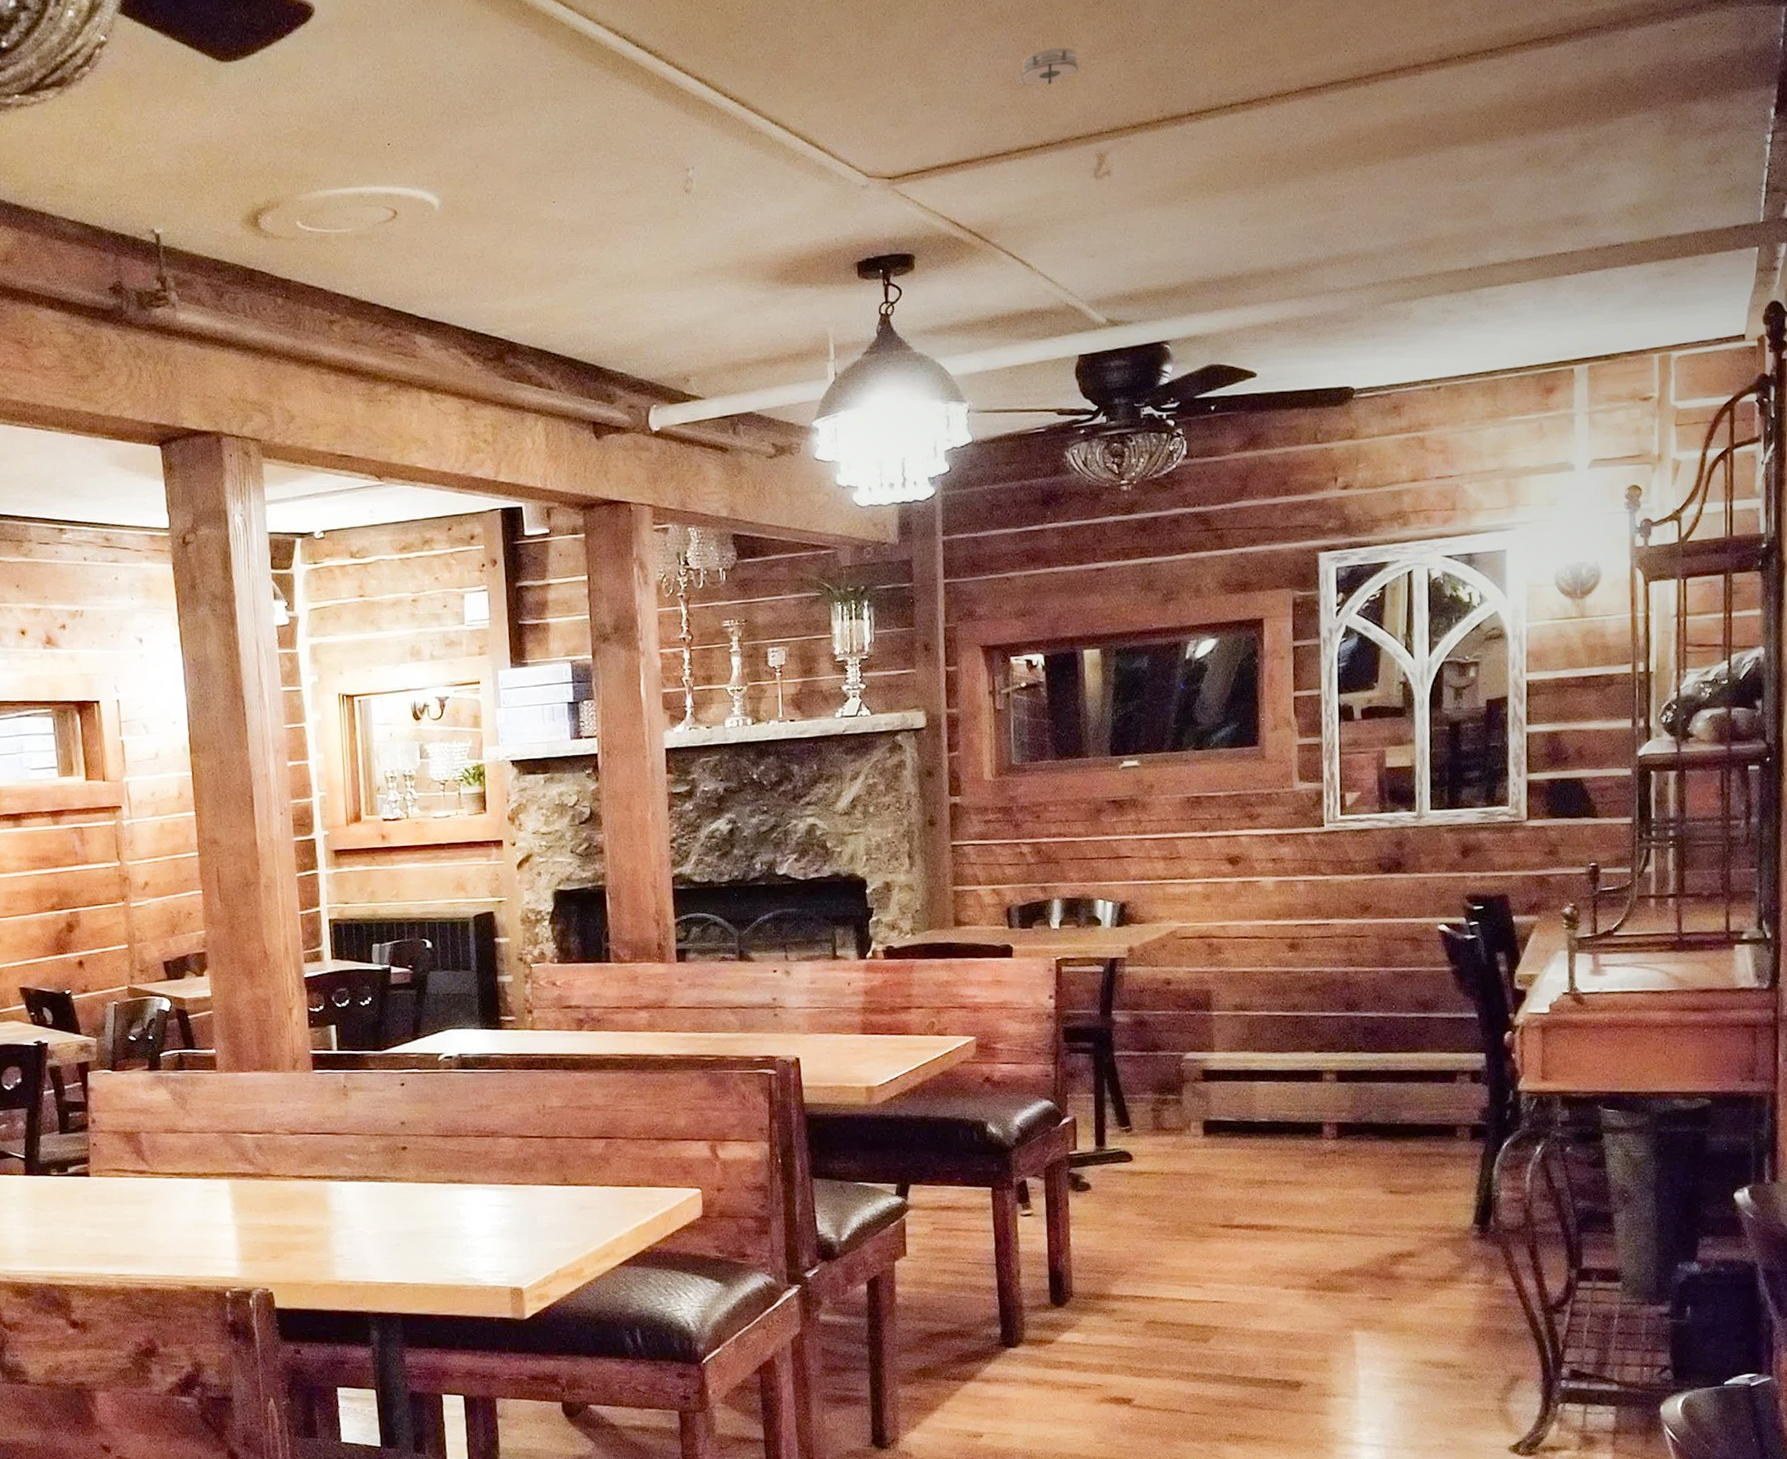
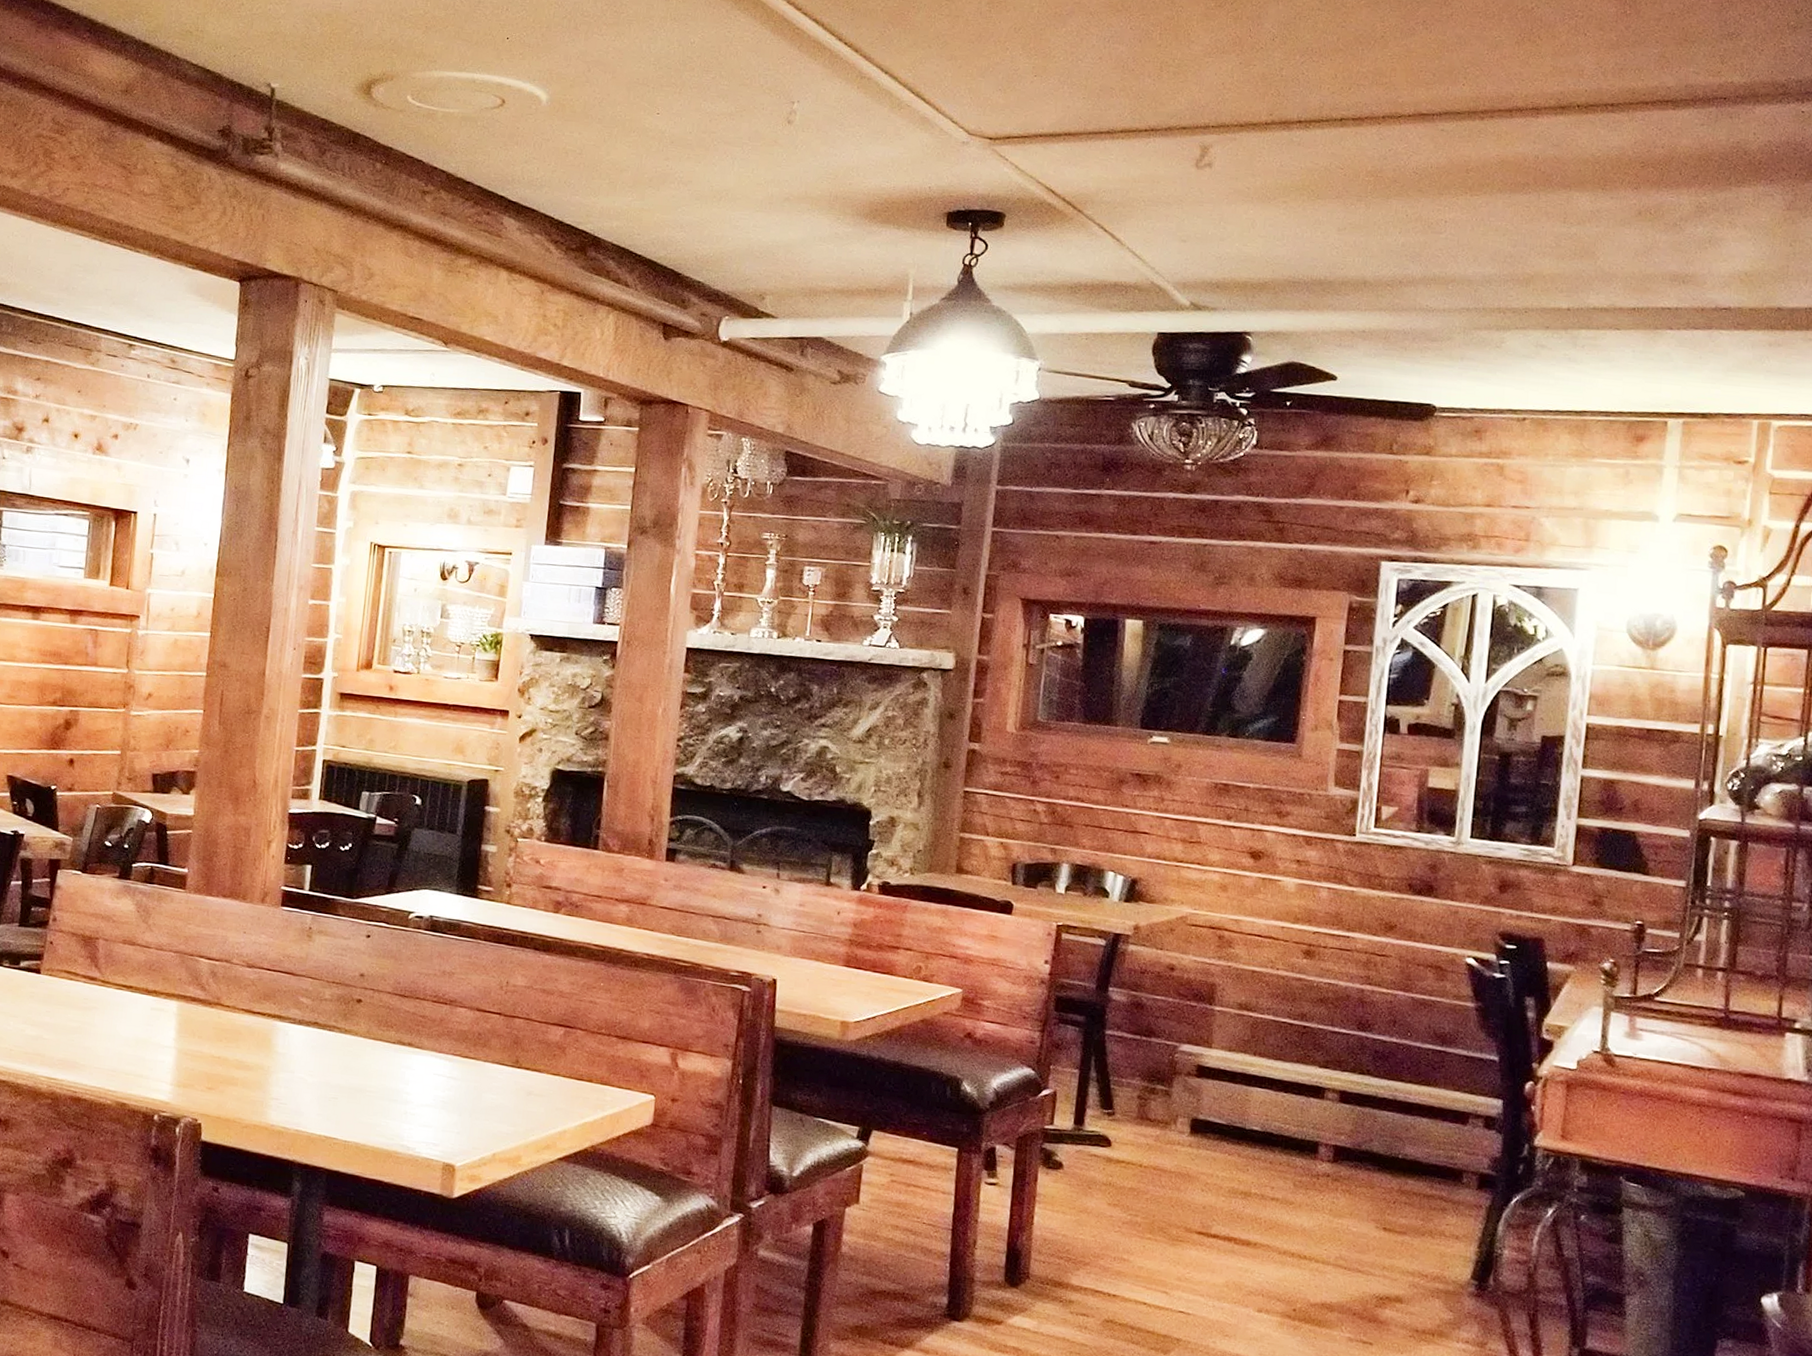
smoke detector: present [1014,47,1083,91] -> none [1125,41,1198,76]

